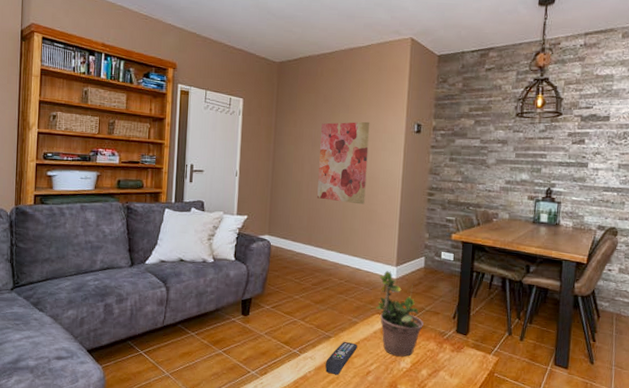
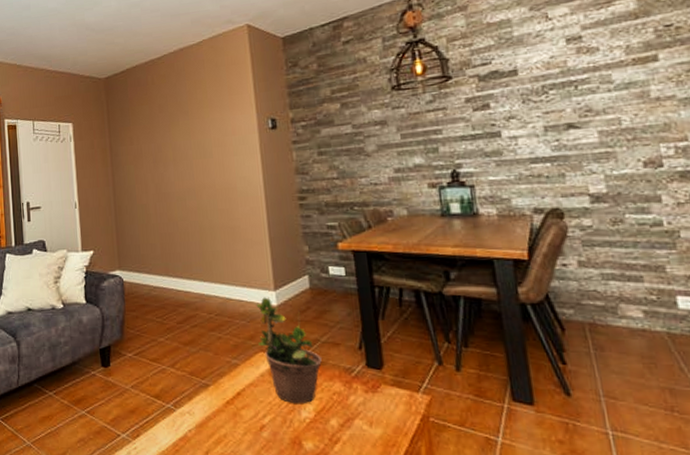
wall art: present [317,121,370,205] -> none [161,125,224,222]
remote control: present [325,342,357,376] -> none [207,390,243,433]

